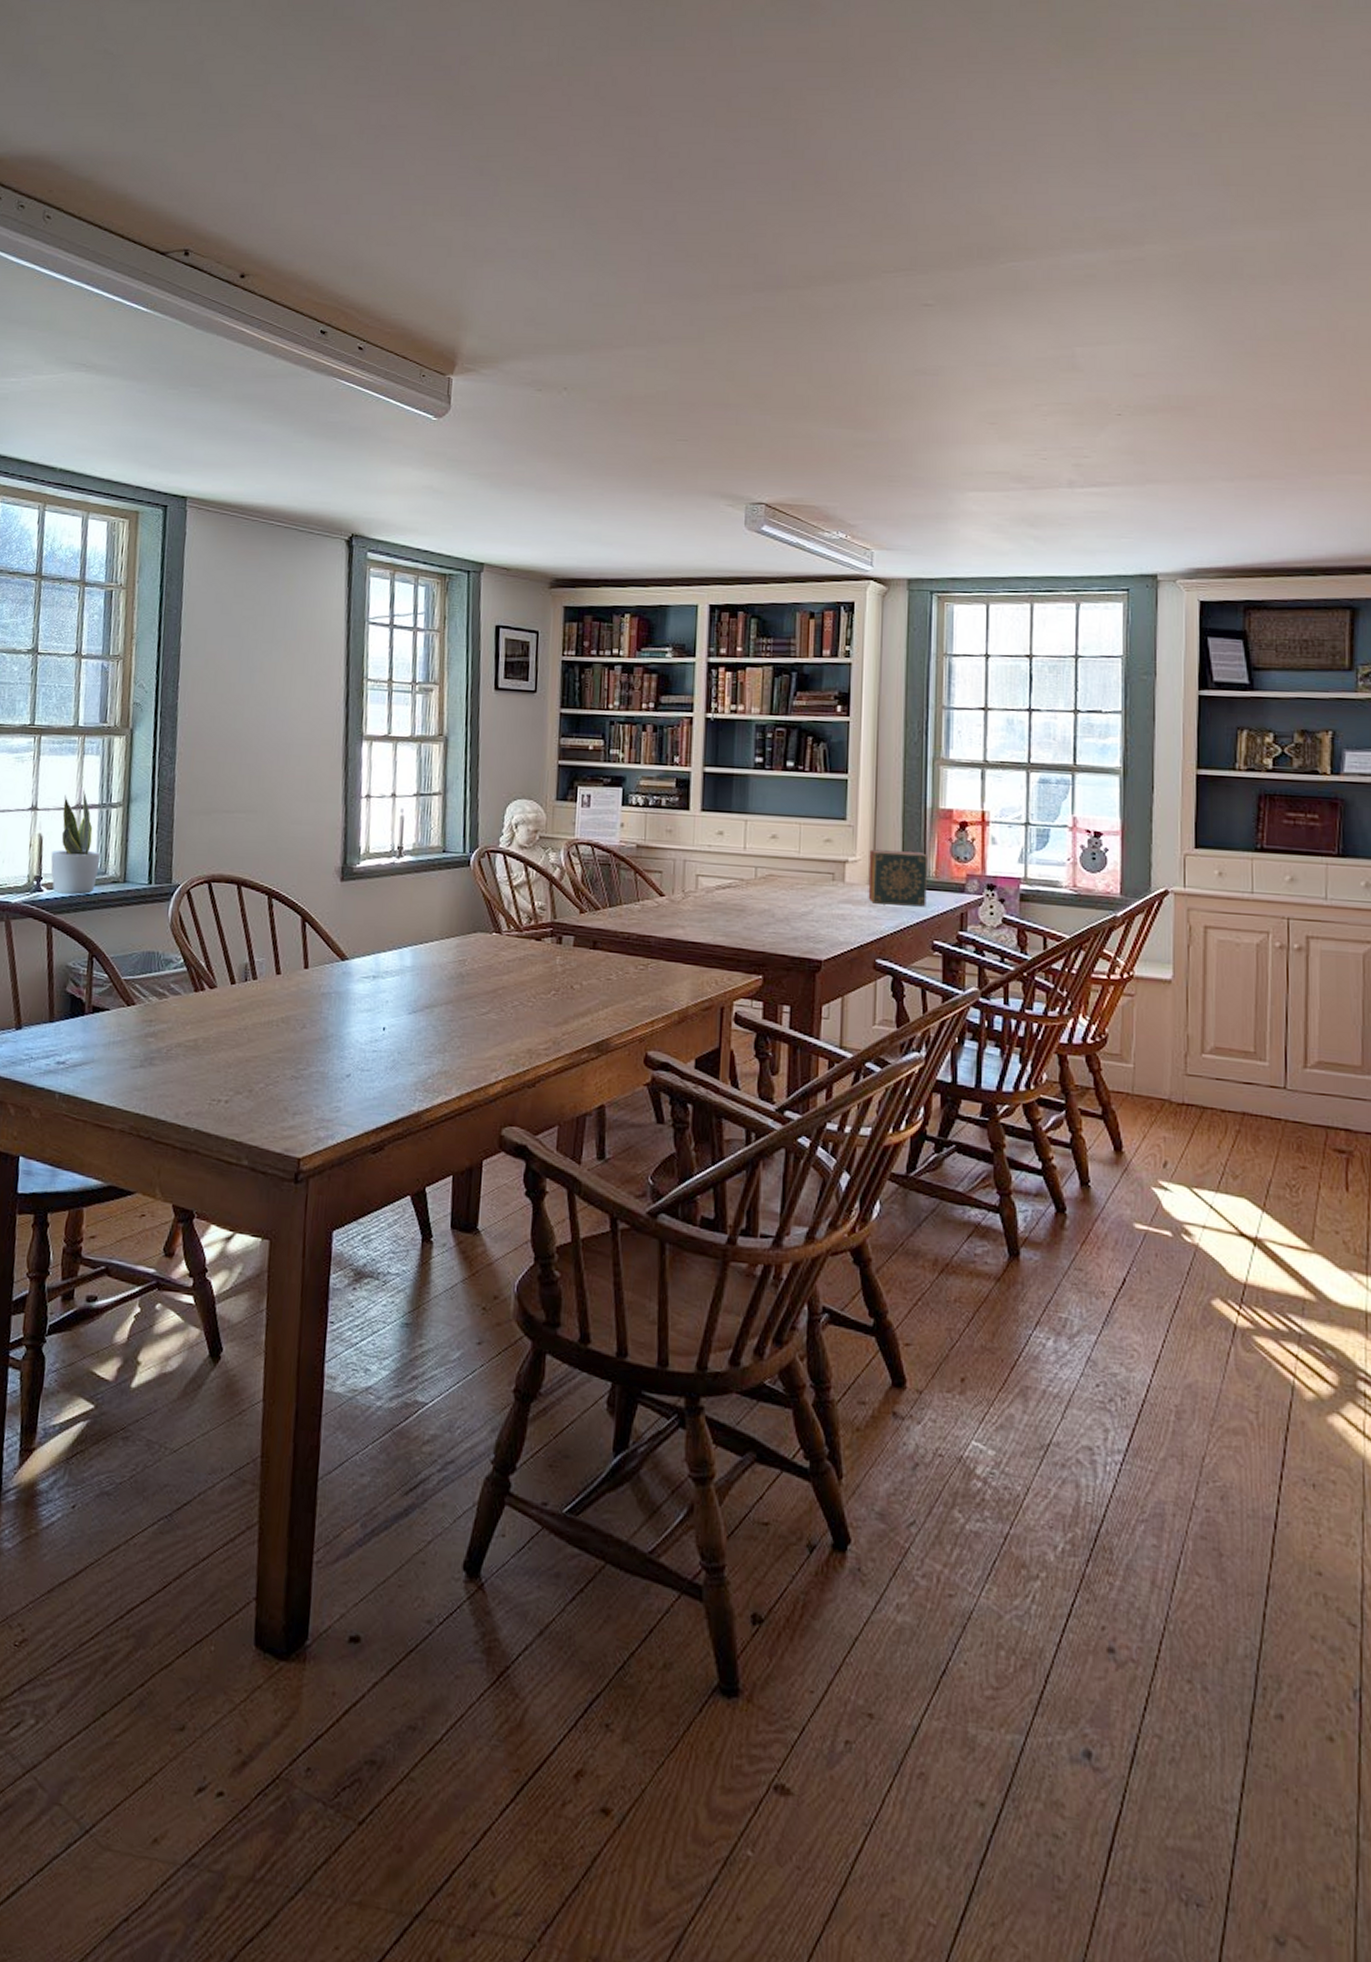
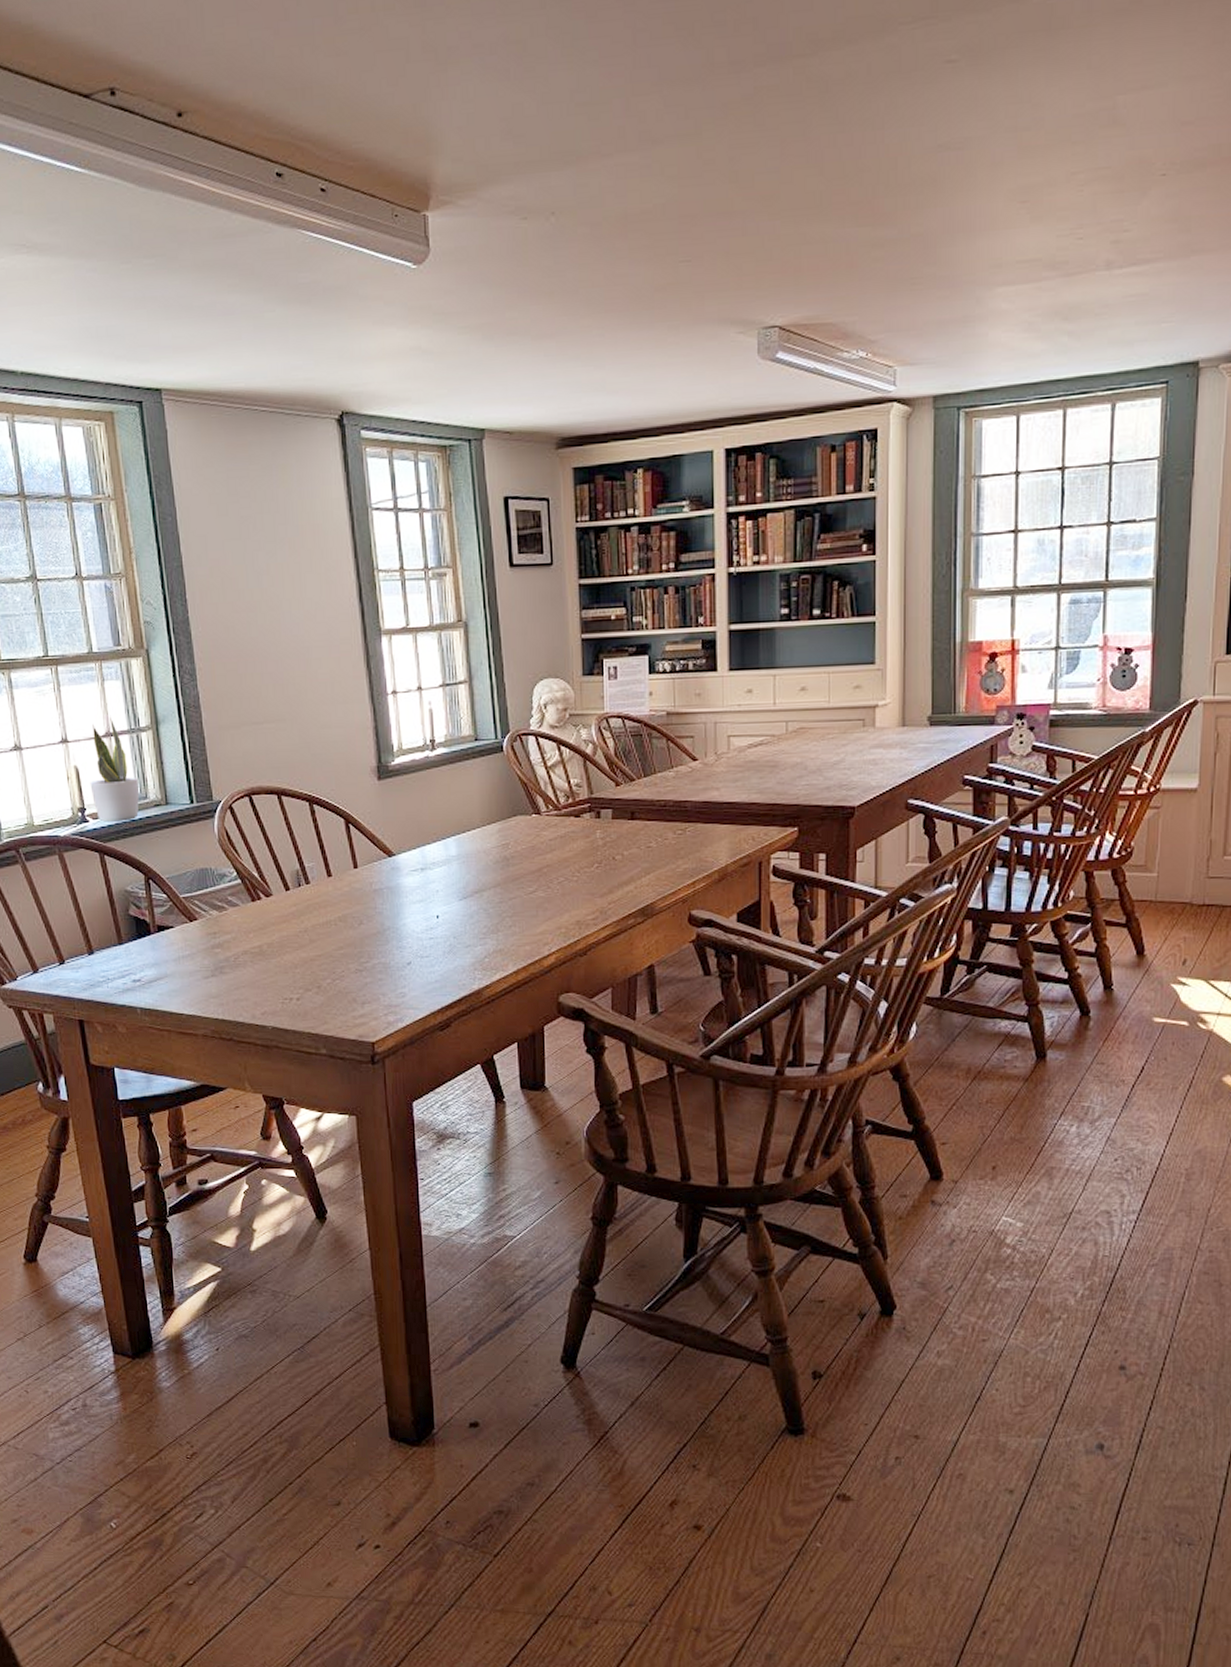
decorative box: present [868,849,927,907] -> none [899,687,957,745]

